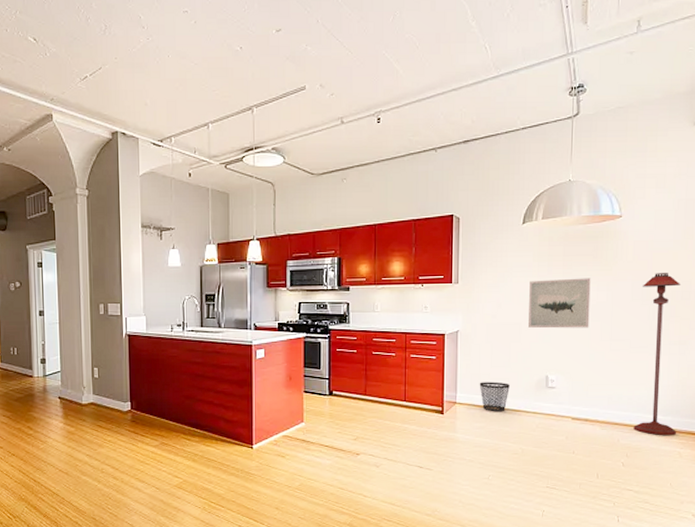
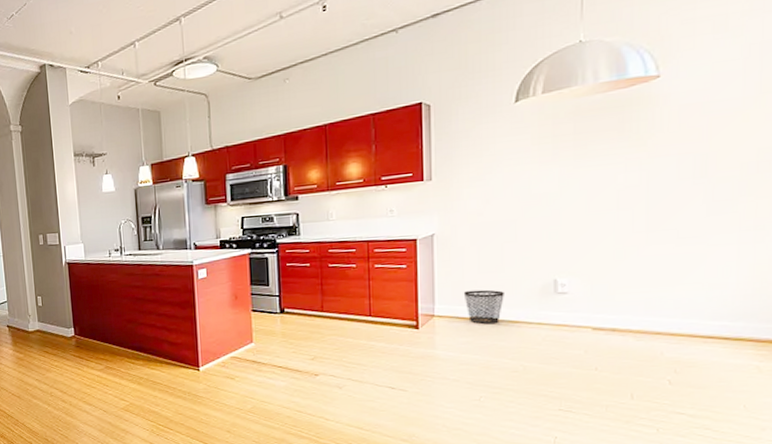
wall art: present [528,278,591,329] -> none [527,157,615,224]
floor lamp: present [633,273,681,436] -> none [685,140,757,347]

